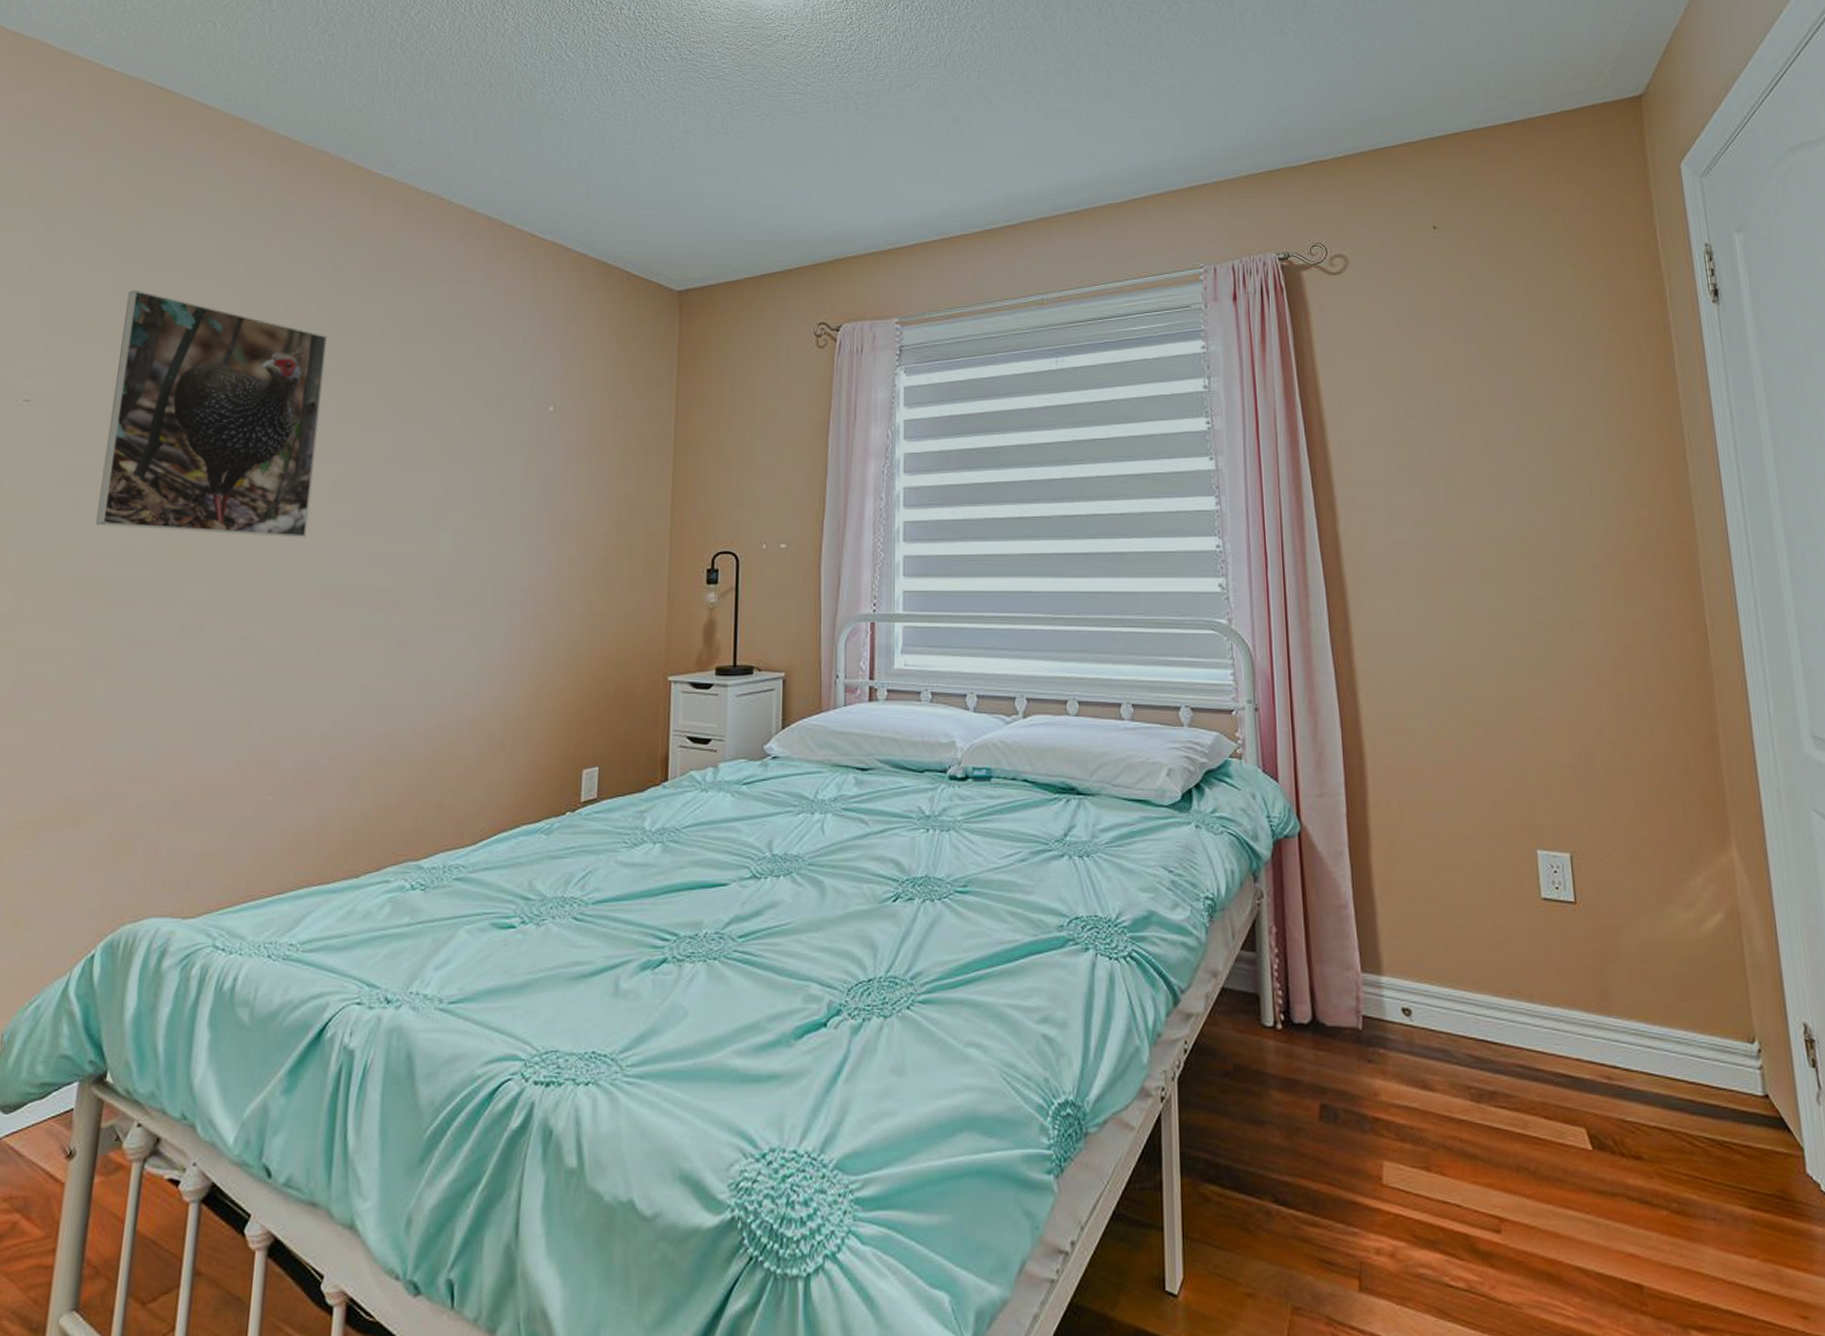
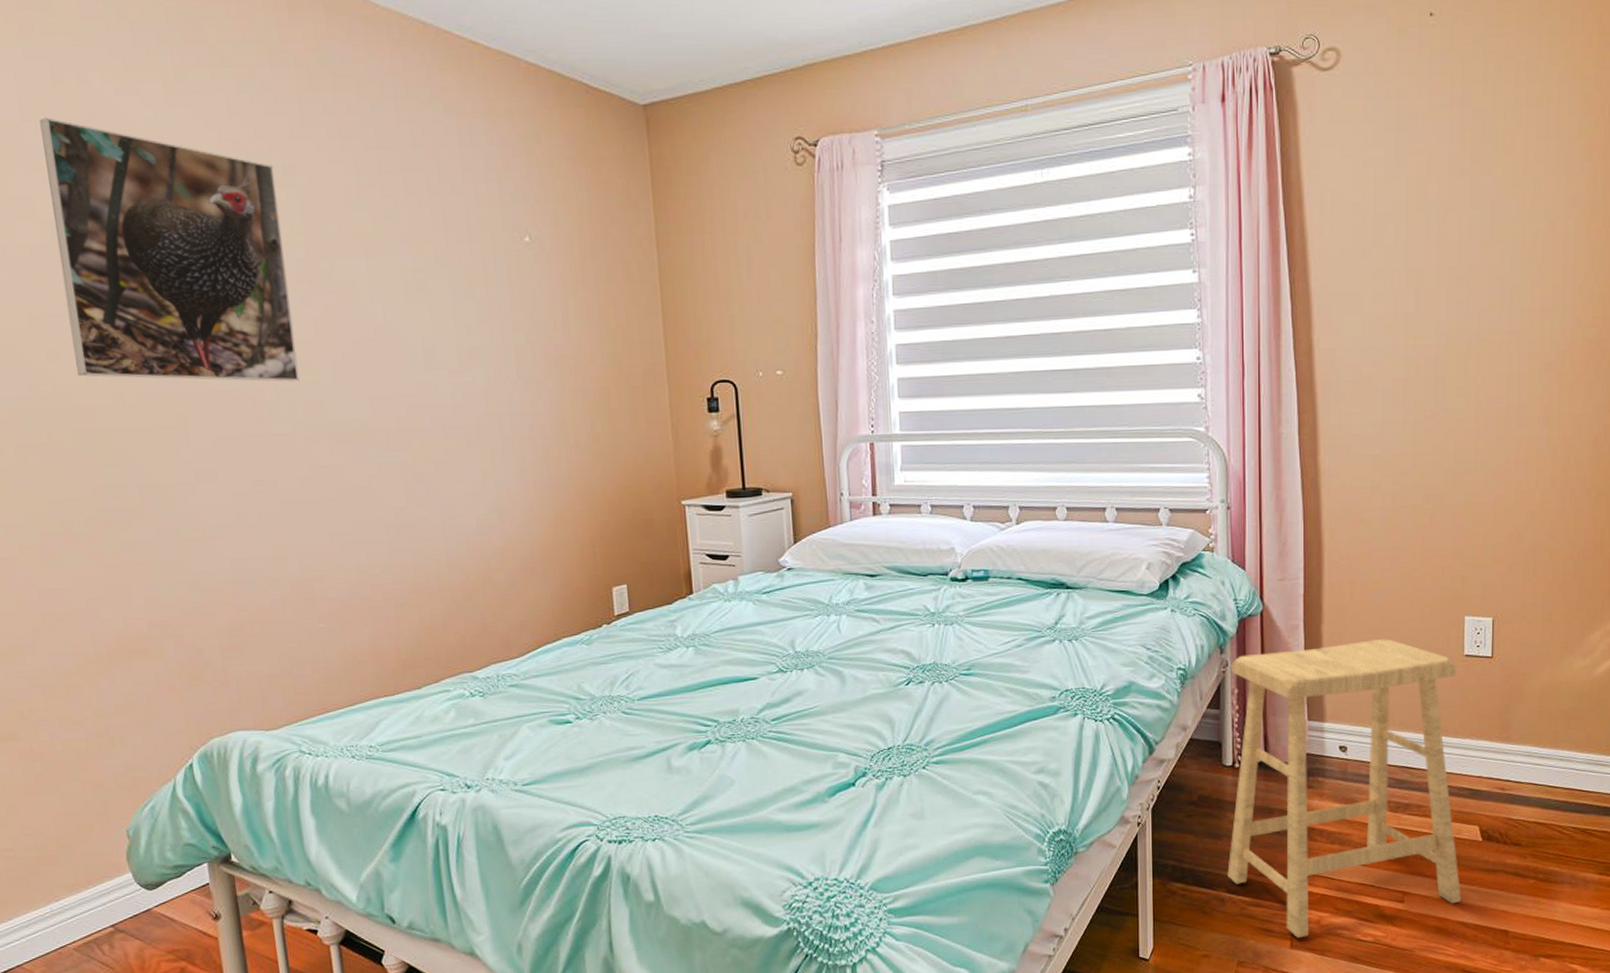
stool: none [1266,873,1575,1277] -> present [1227,639,1461,939]

